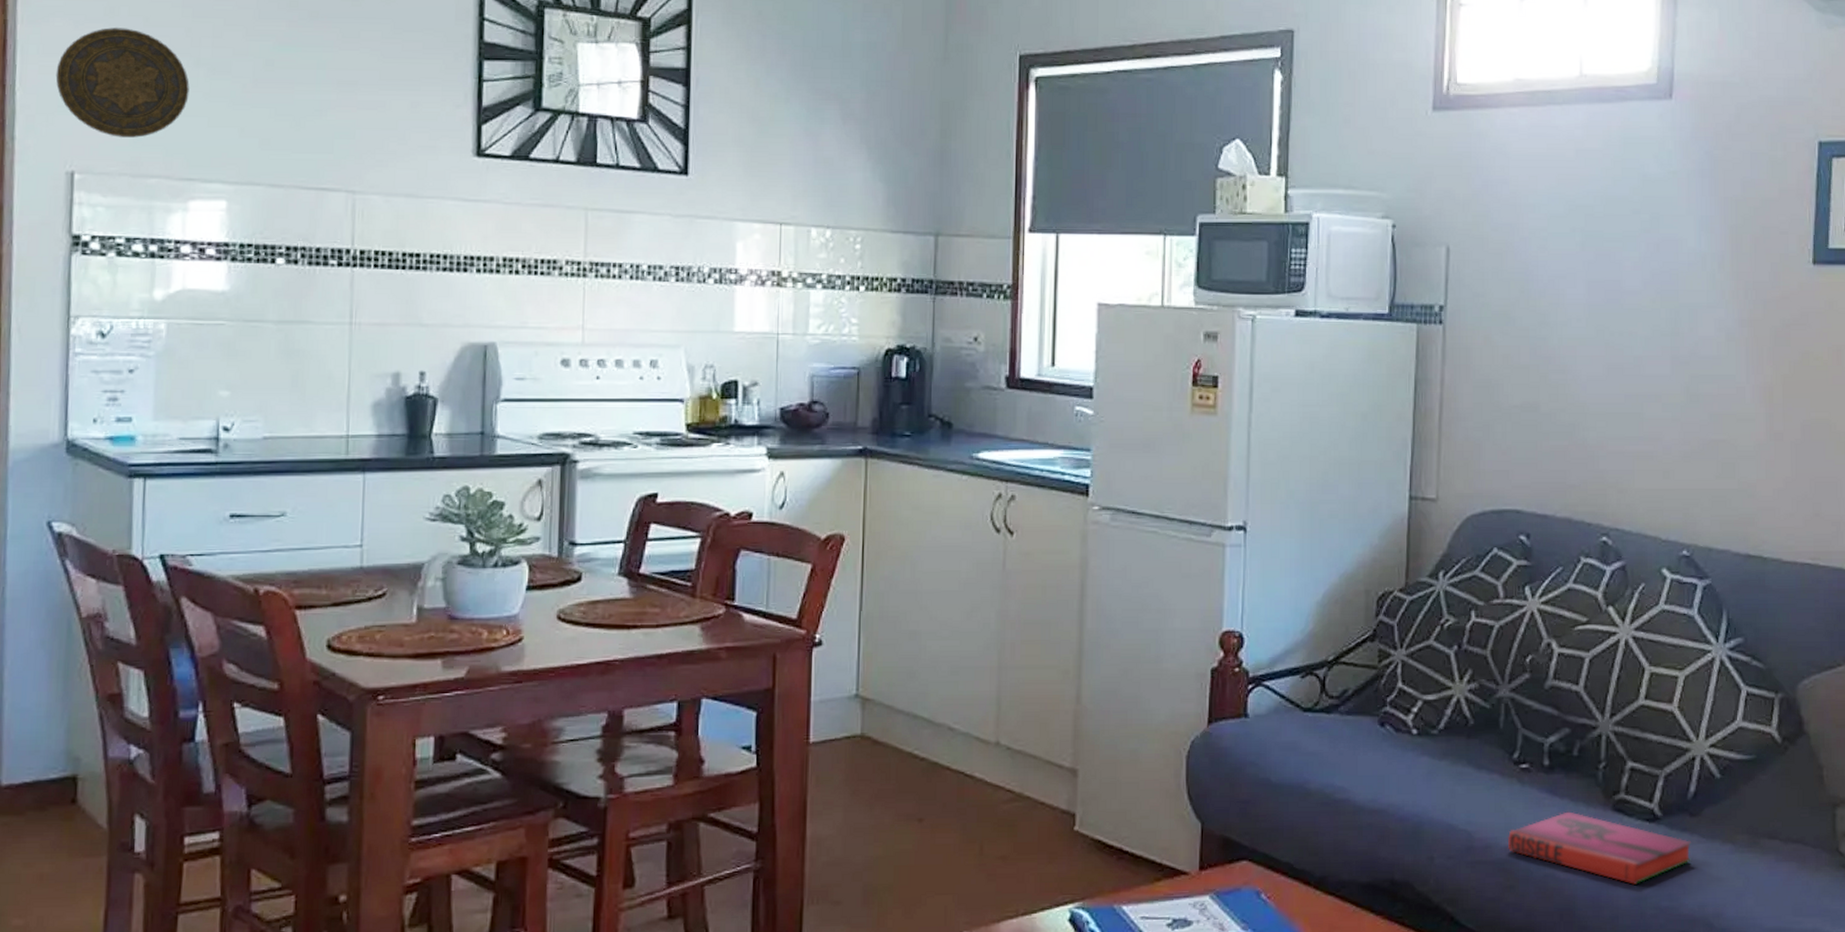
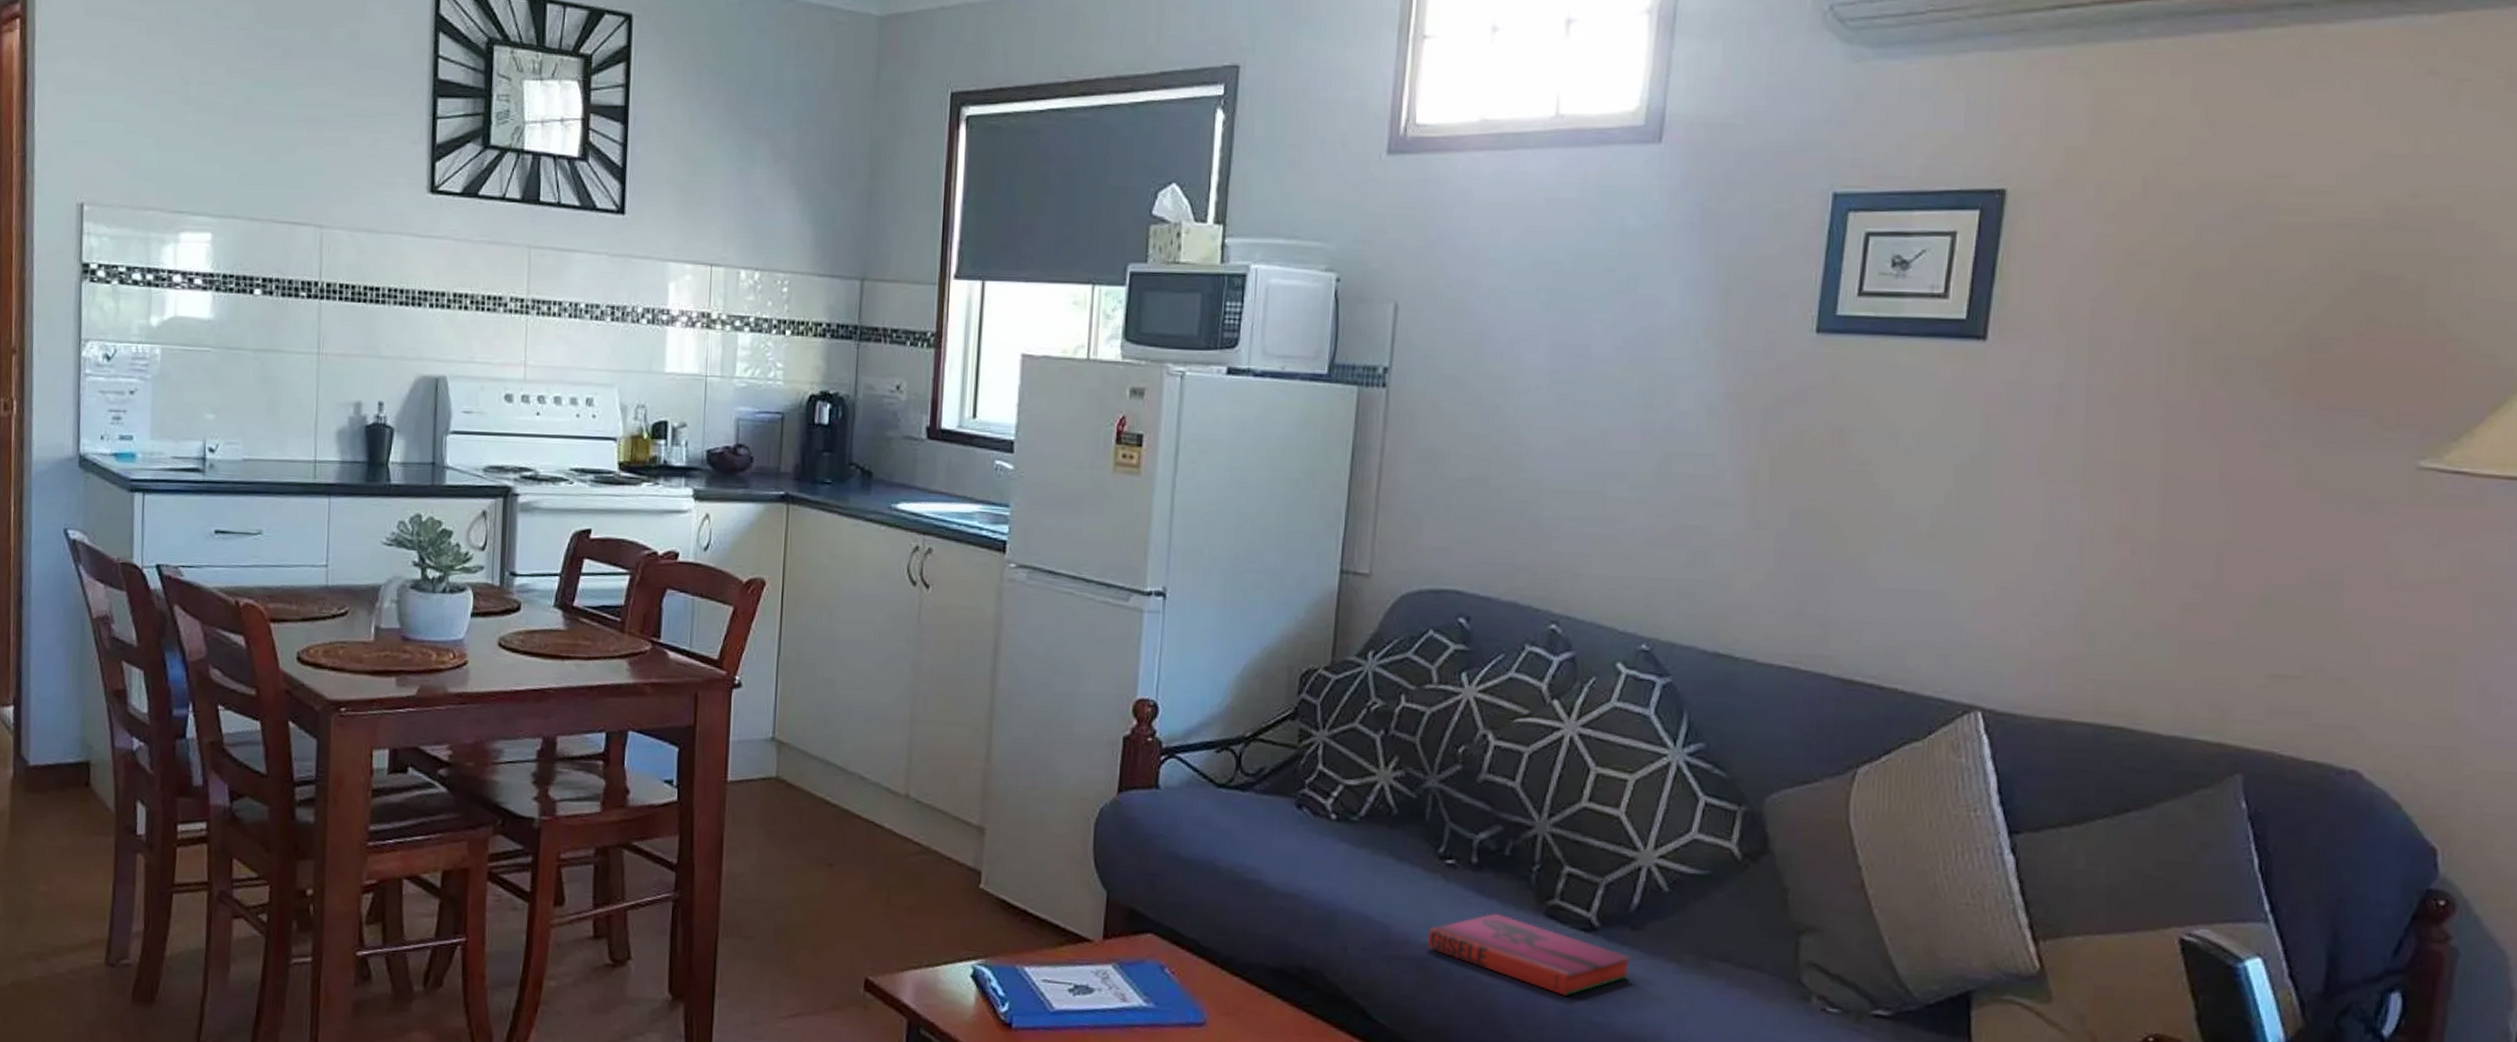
decorative plate: present [55,27,190,138] -> none [67,66,180,172]

